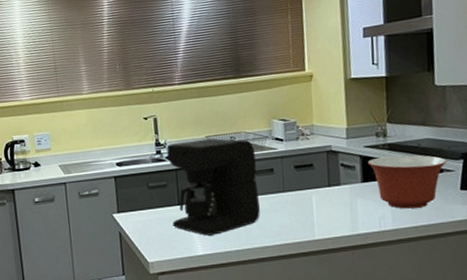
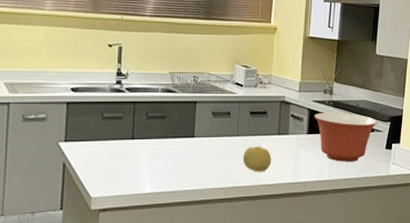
coffee maker: present [166,138,260,236] -> none [123,74,215,173]
fruit: none [292,200,325,227] -> present [242,146,272,172]

